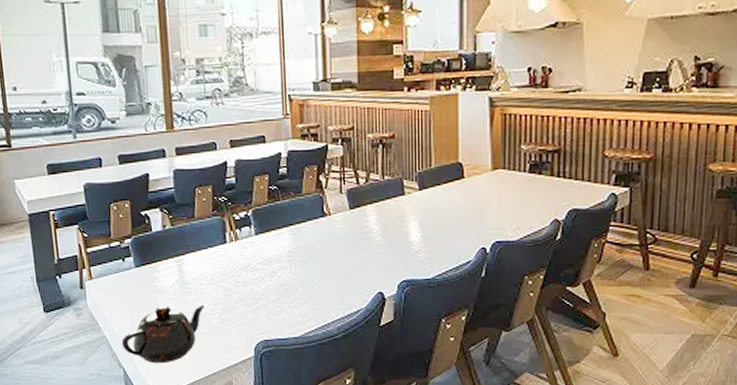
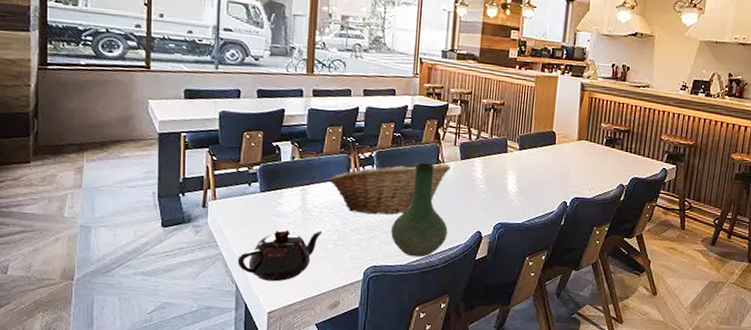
fruit basket: none [204,216,338,282] -> present [328,161,450,215]
vase: none [279,218,344,327] -> present [391,163,448,257]

